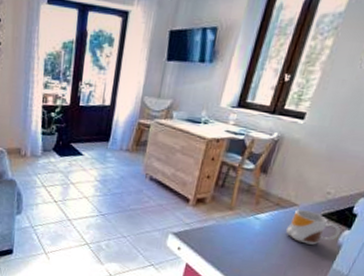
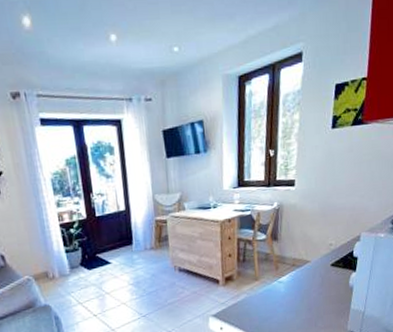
mug: present [285,210,341,245] -> none [306,264,349,294]

